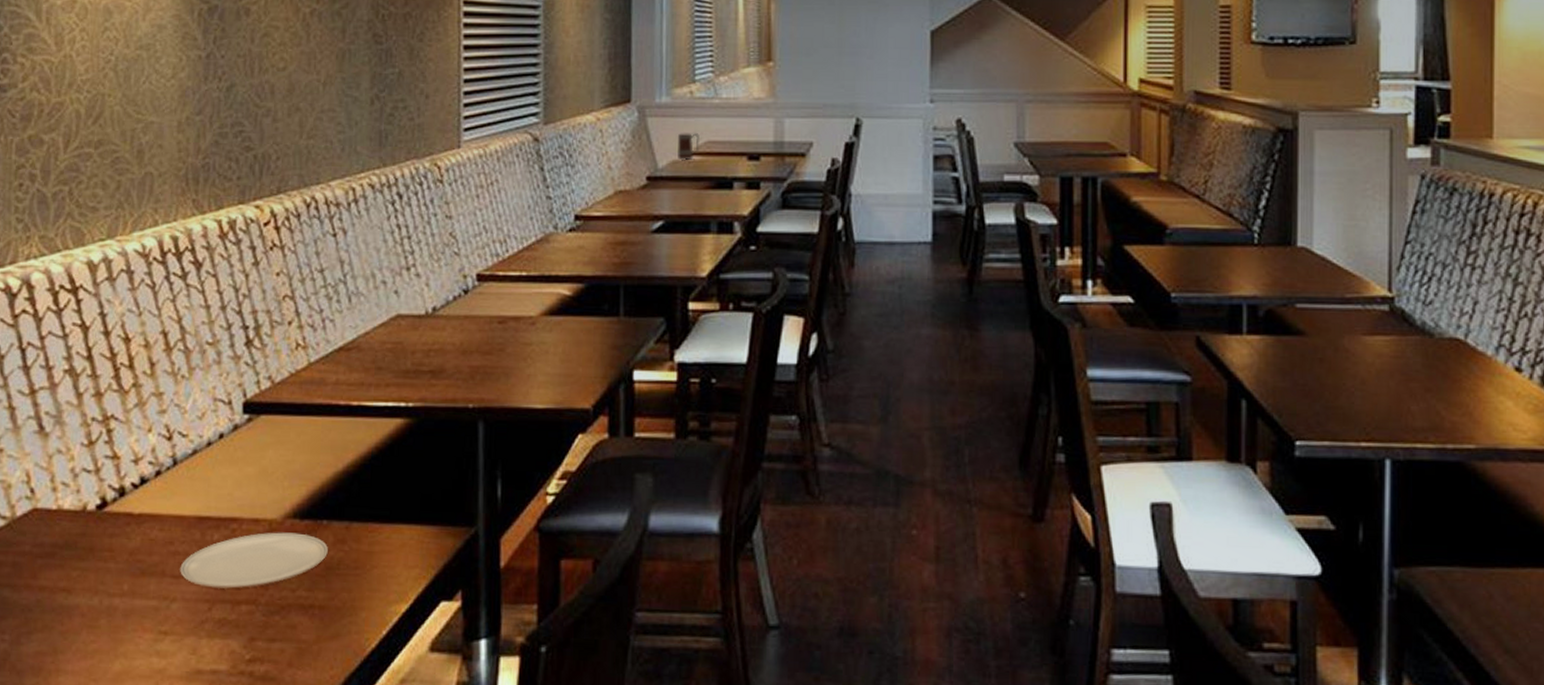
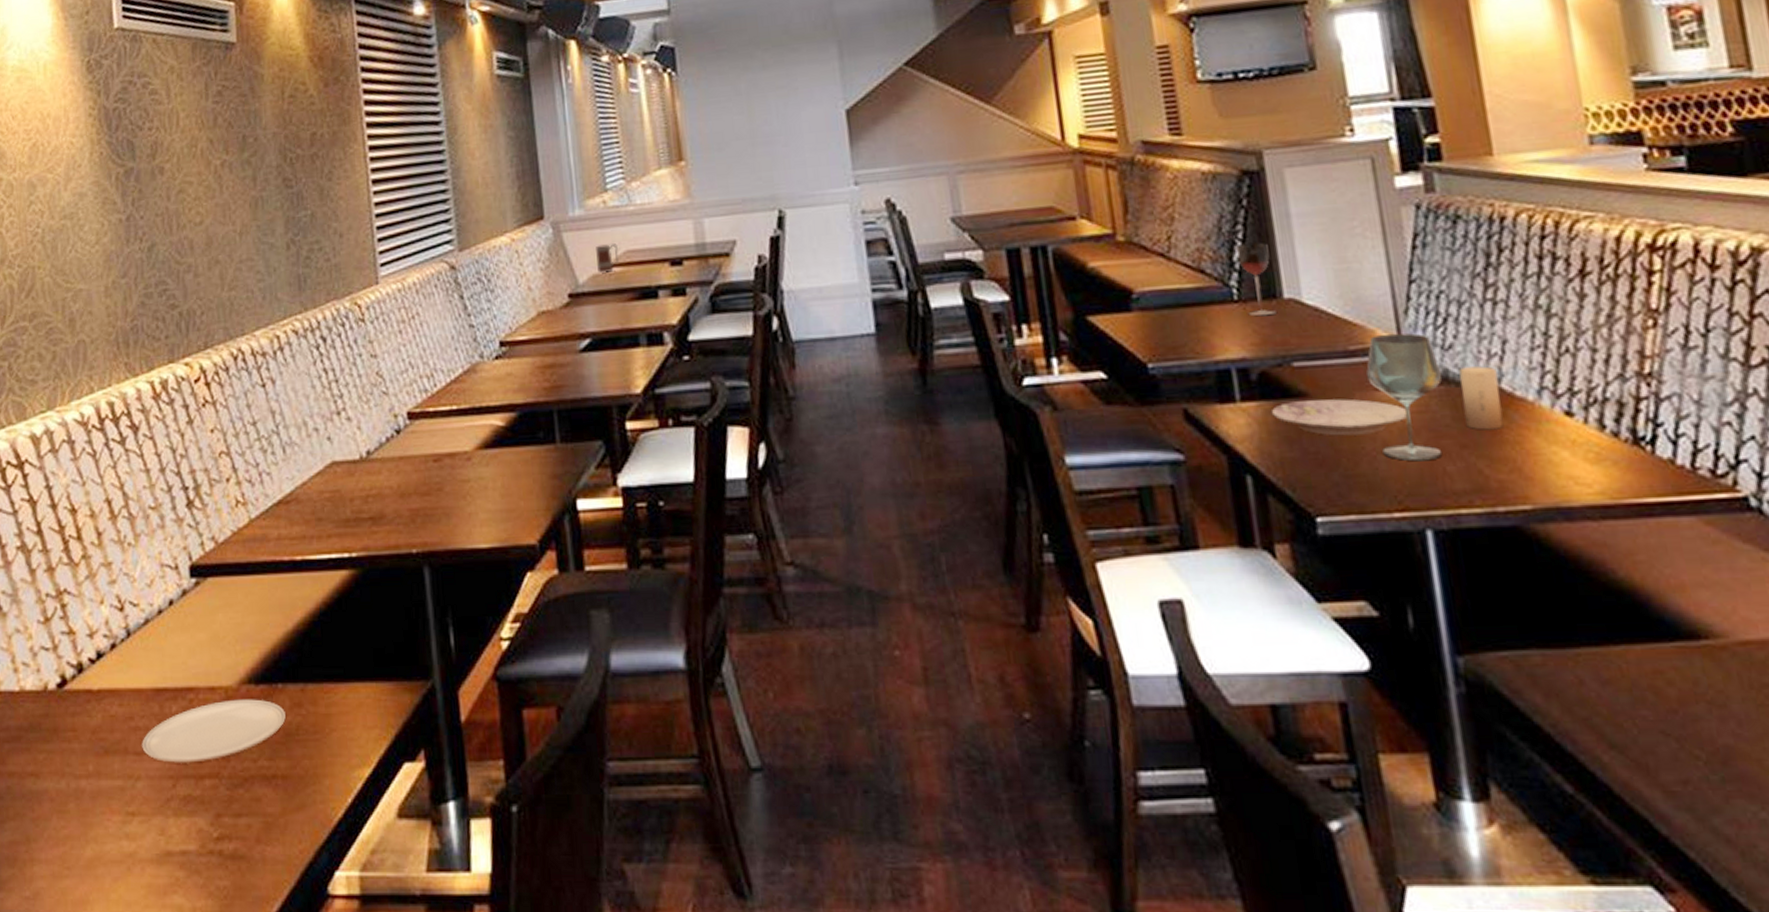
wineglass: none [1263,193,1291,261] -> present [1236,242,1276,317]
plate: none [1271,338,1389,373] -> present [1271,398,1412,436]
wine glass: none [1356,286,1420,400] -> present [1365,333,1443,462]
candle: none [1433,322,1465,378] -> present [1459,366,1504,431]

